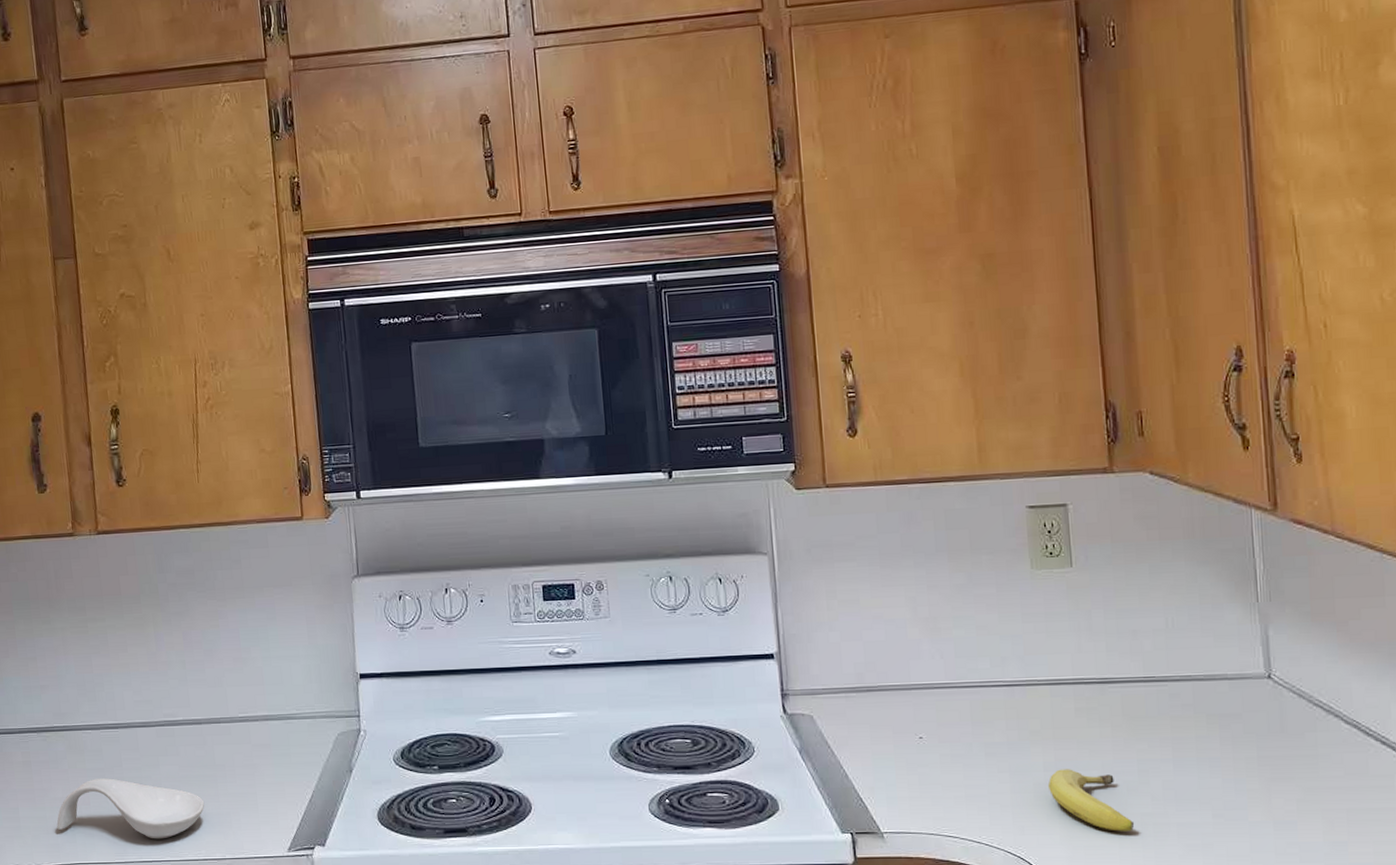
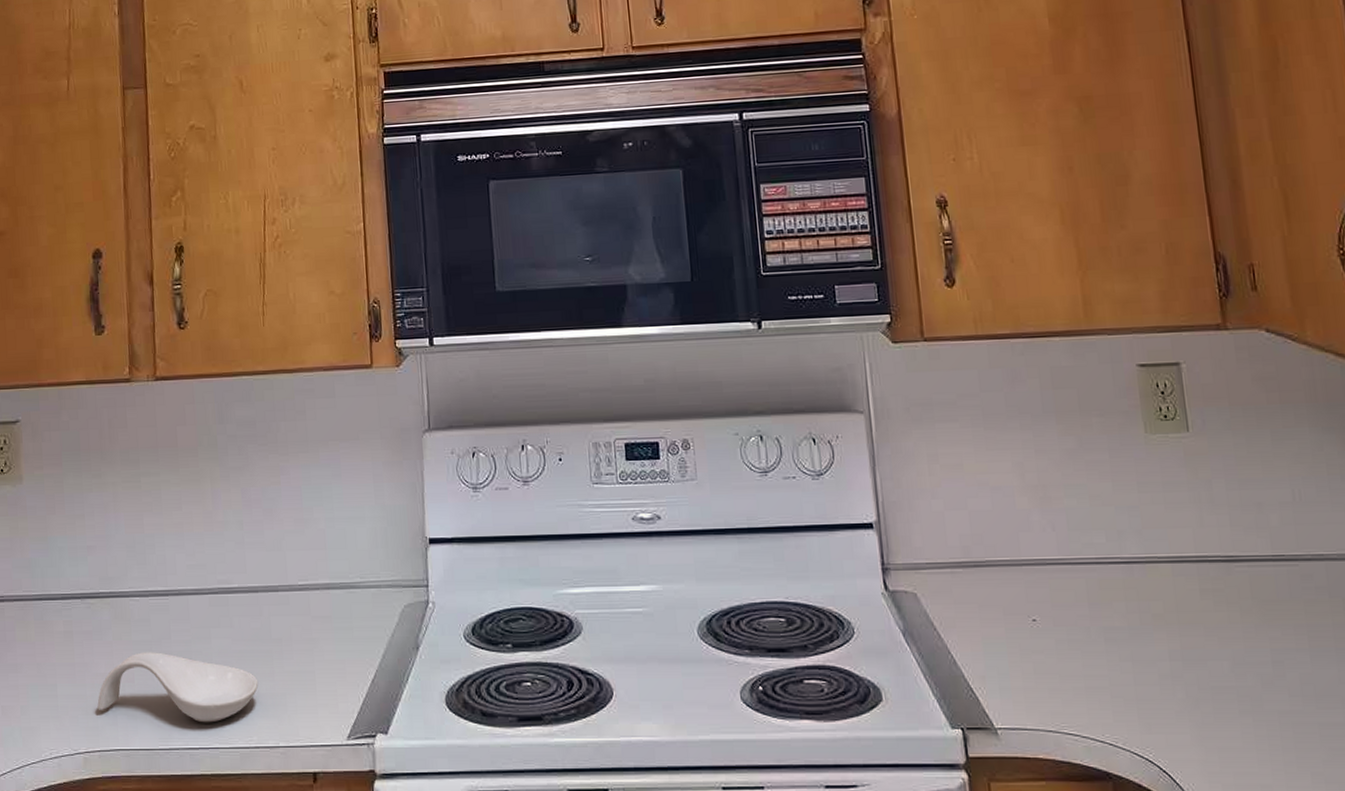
fruit: present [1047,769,1135,831] -> none [1174,658,1272,731]

